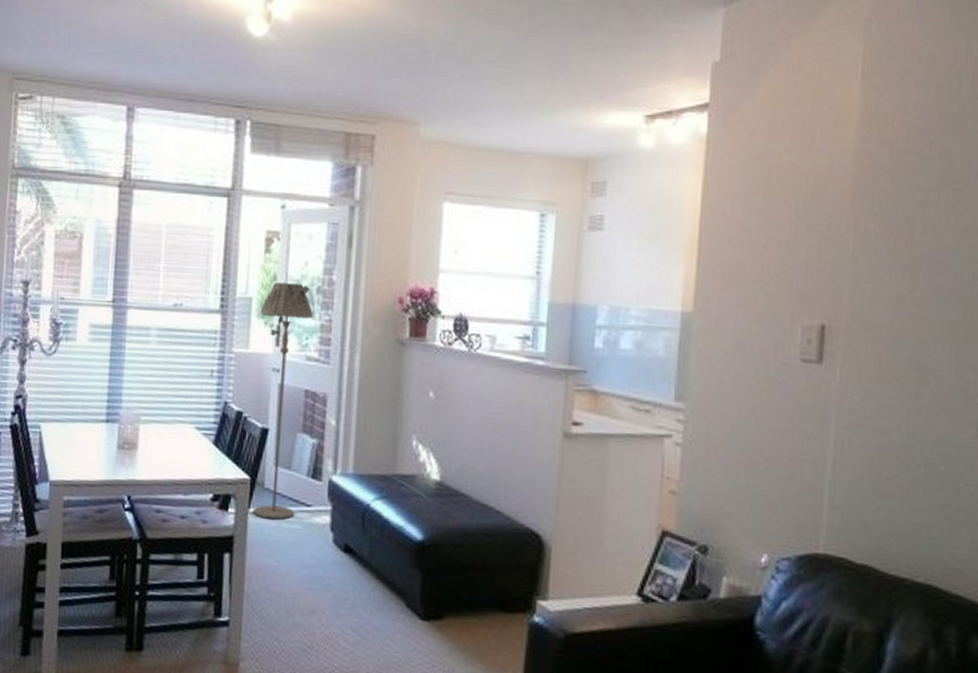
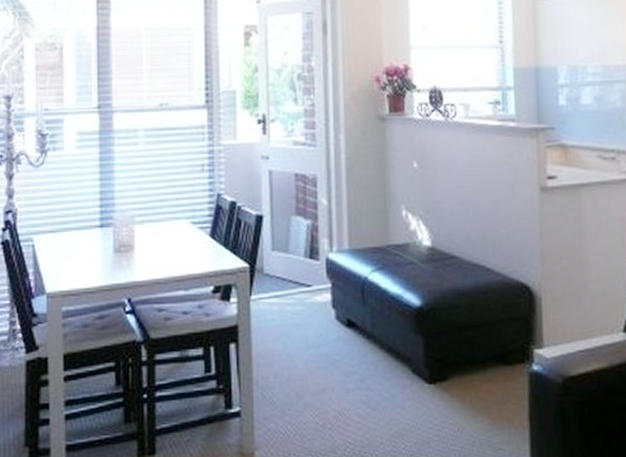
floor lamp: present [252,282,313,520] -> none [245,73,296,304]

